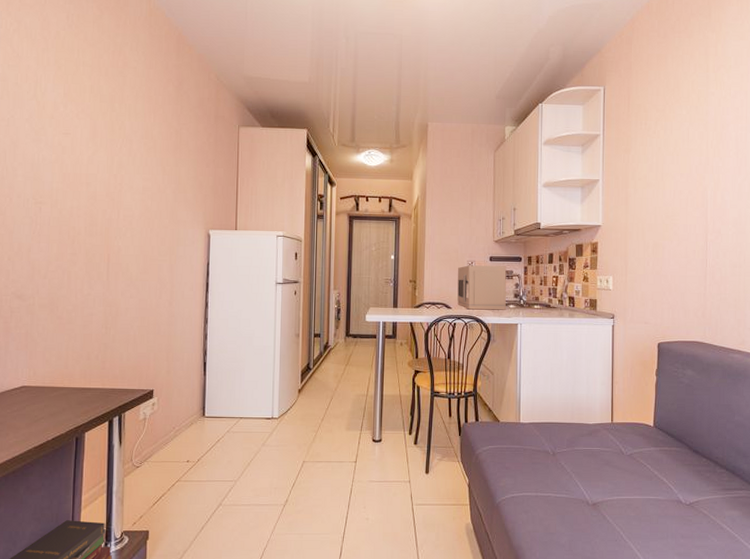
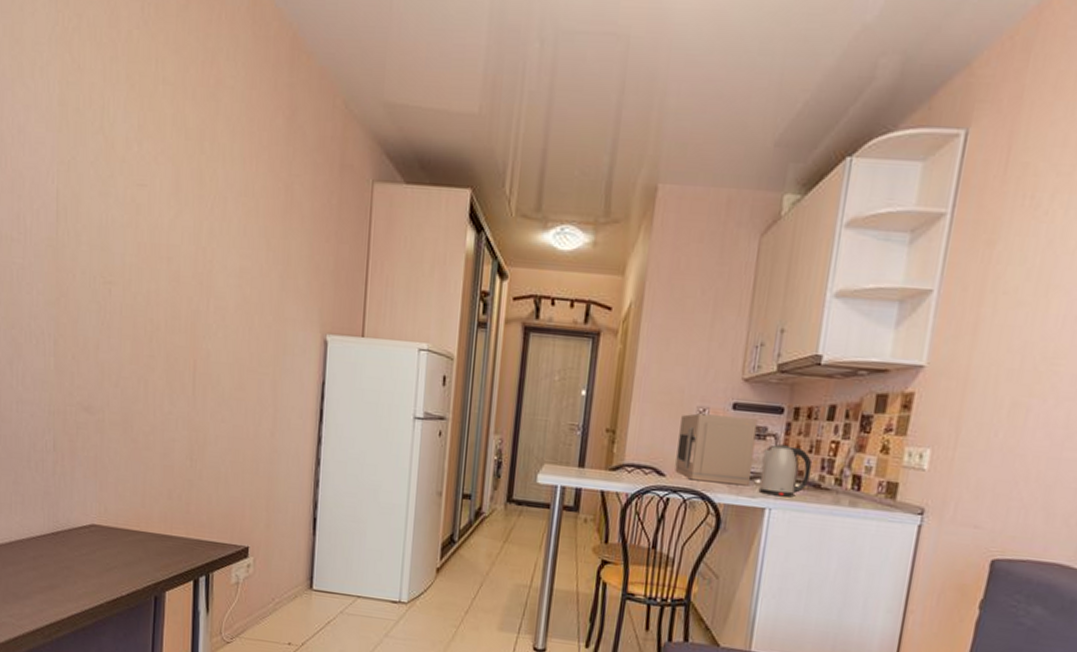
kettle: none [512,280,543,315] -> present [758,443,812,498]

